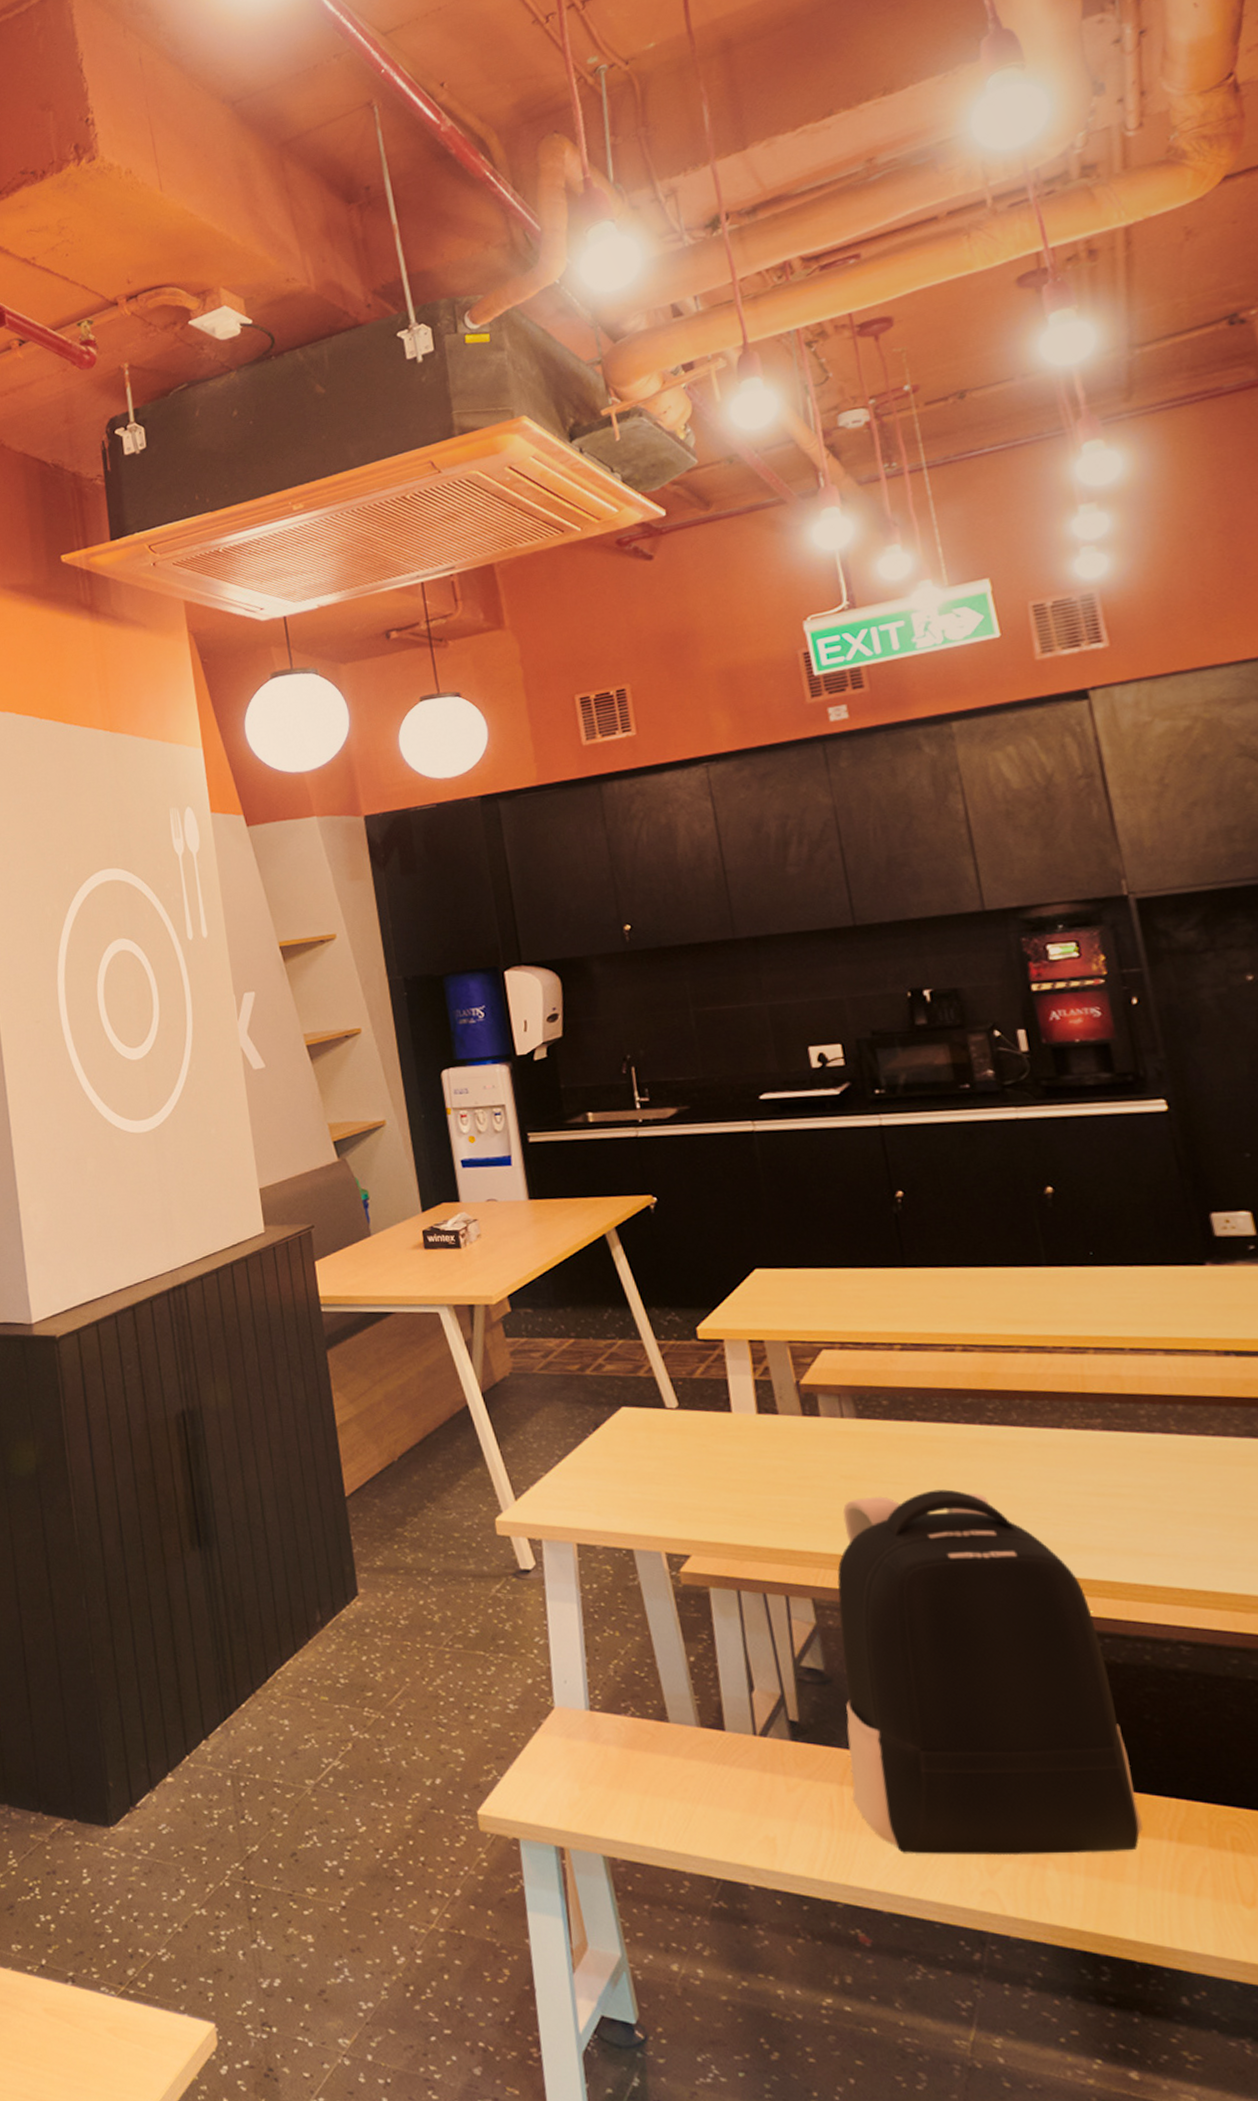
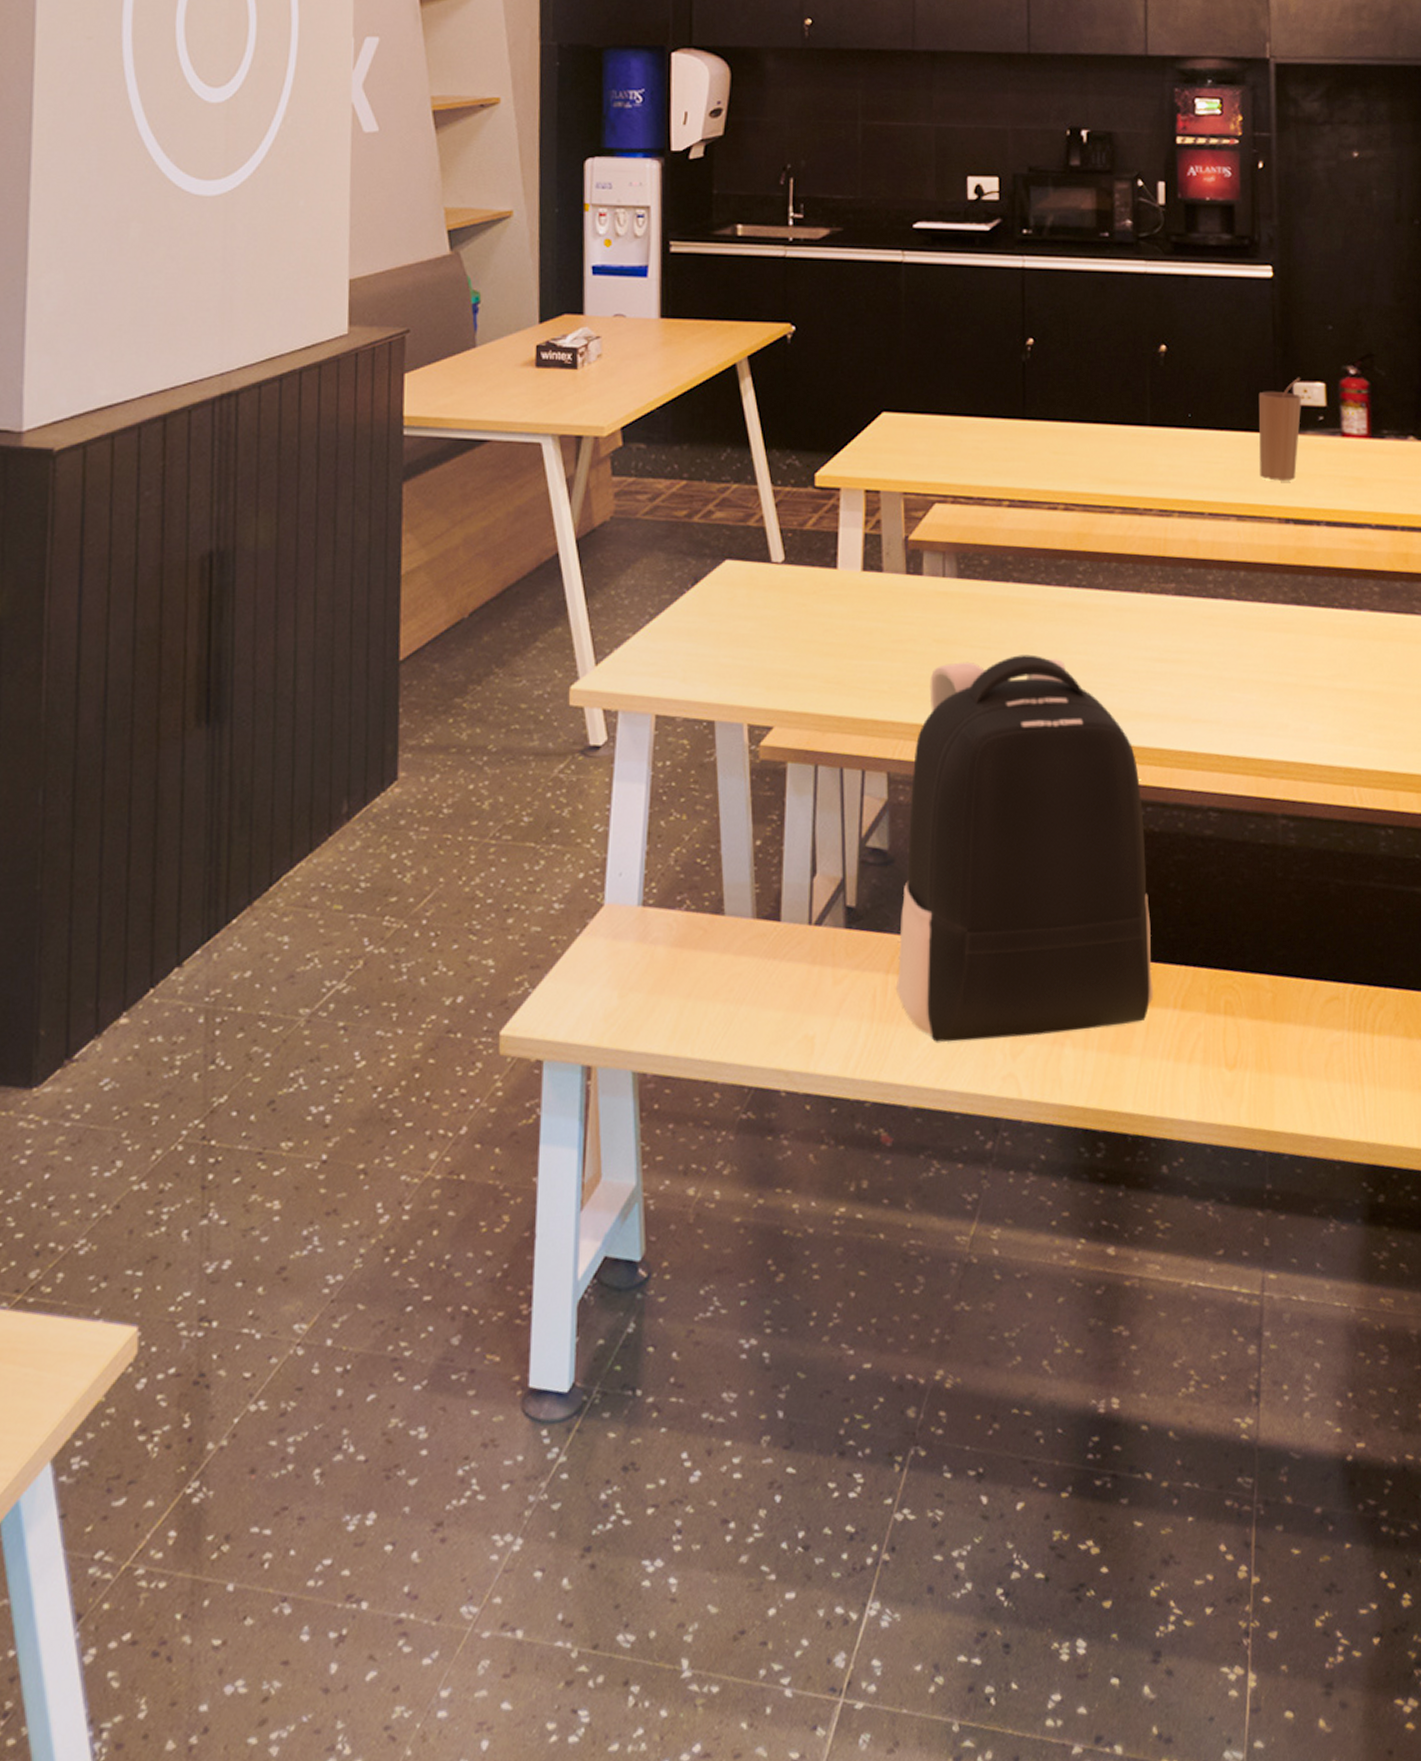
cup: none [1170,1207,1230,1313] -> present [1258,377,1302,481]

